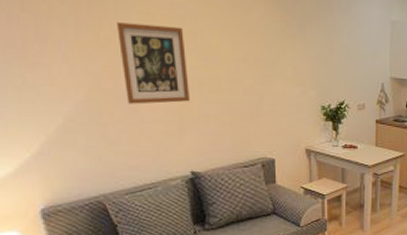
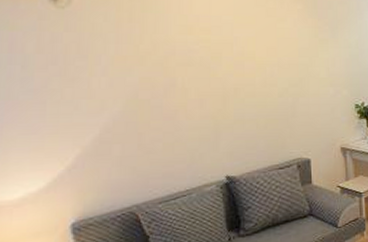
wall art: present [117,22,191,104] -> none [156,36,226,112]

